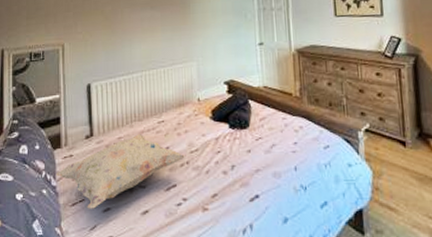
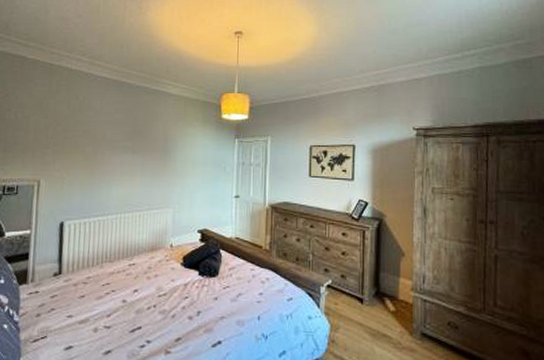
decorative pillow: present [55,134,185,209] -> none [19,275,153,346]

